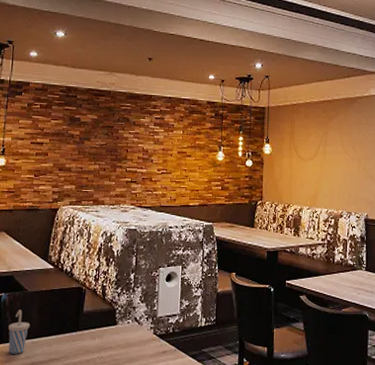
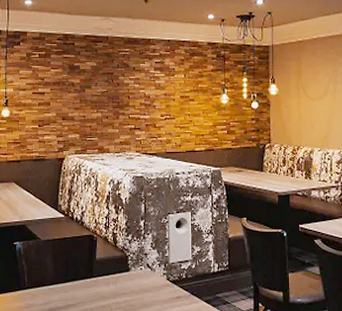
cup: present [8,310,30,354] -> none [25,258,46,300]

